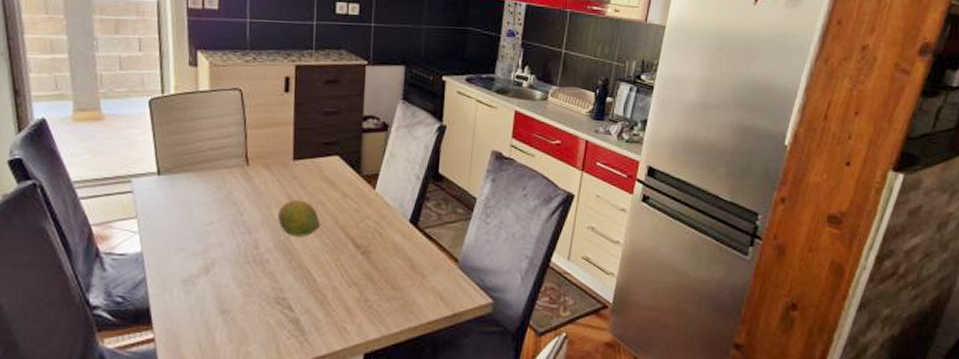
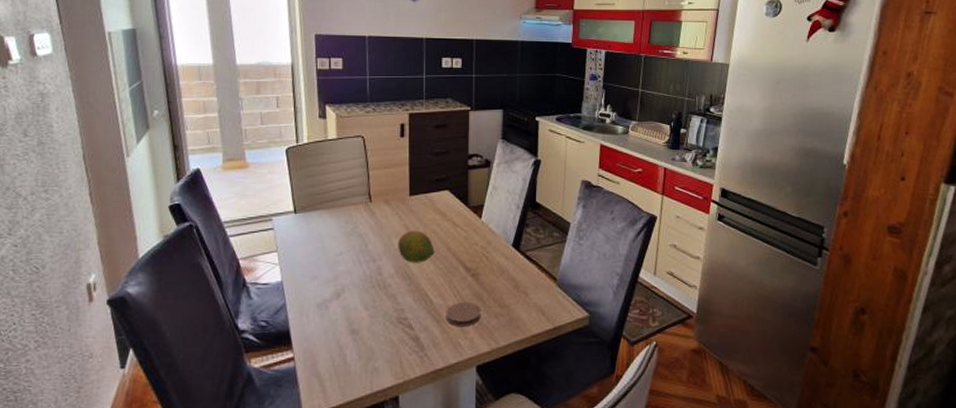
coaster: none [331,282,371,310] -> present [446,302,481,327]

